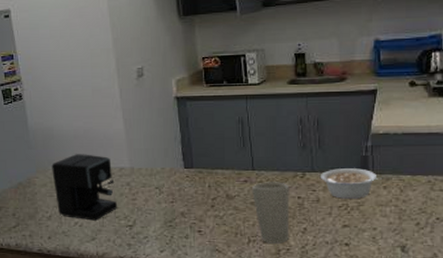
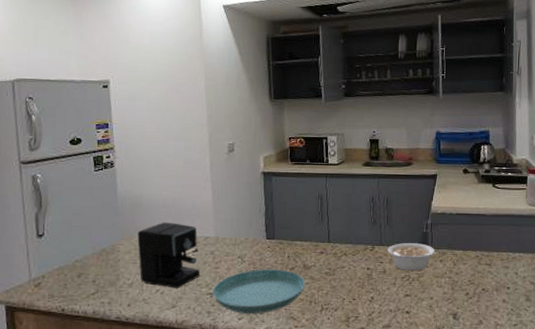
saucer: none [131,199,230,246] -> present [212,269,306,313]
cup: present [252,180,290,243] -> none [327,252,360,311]

